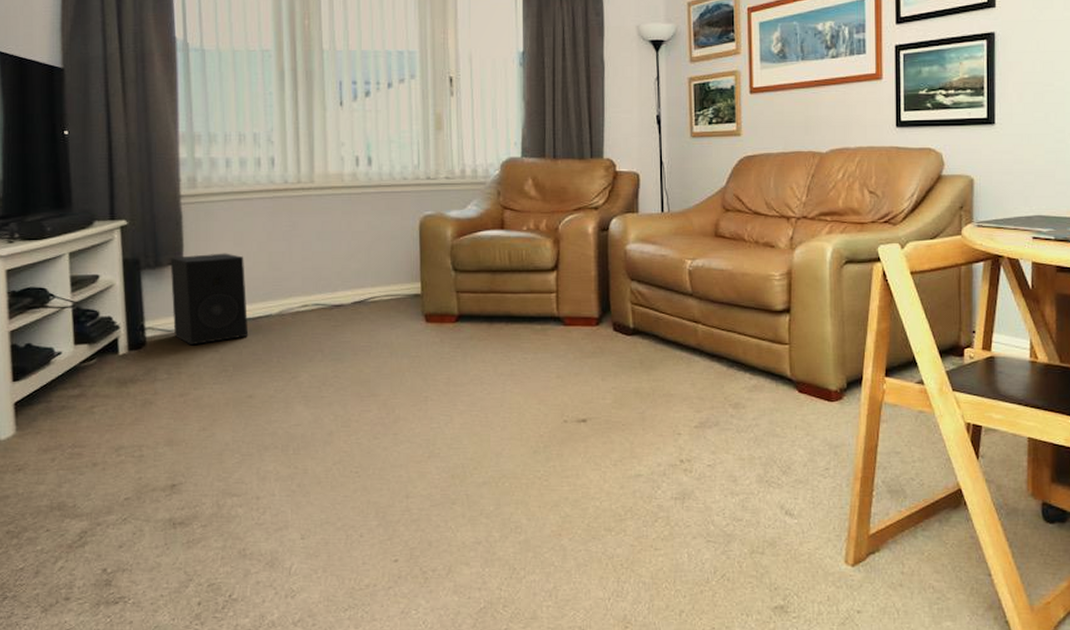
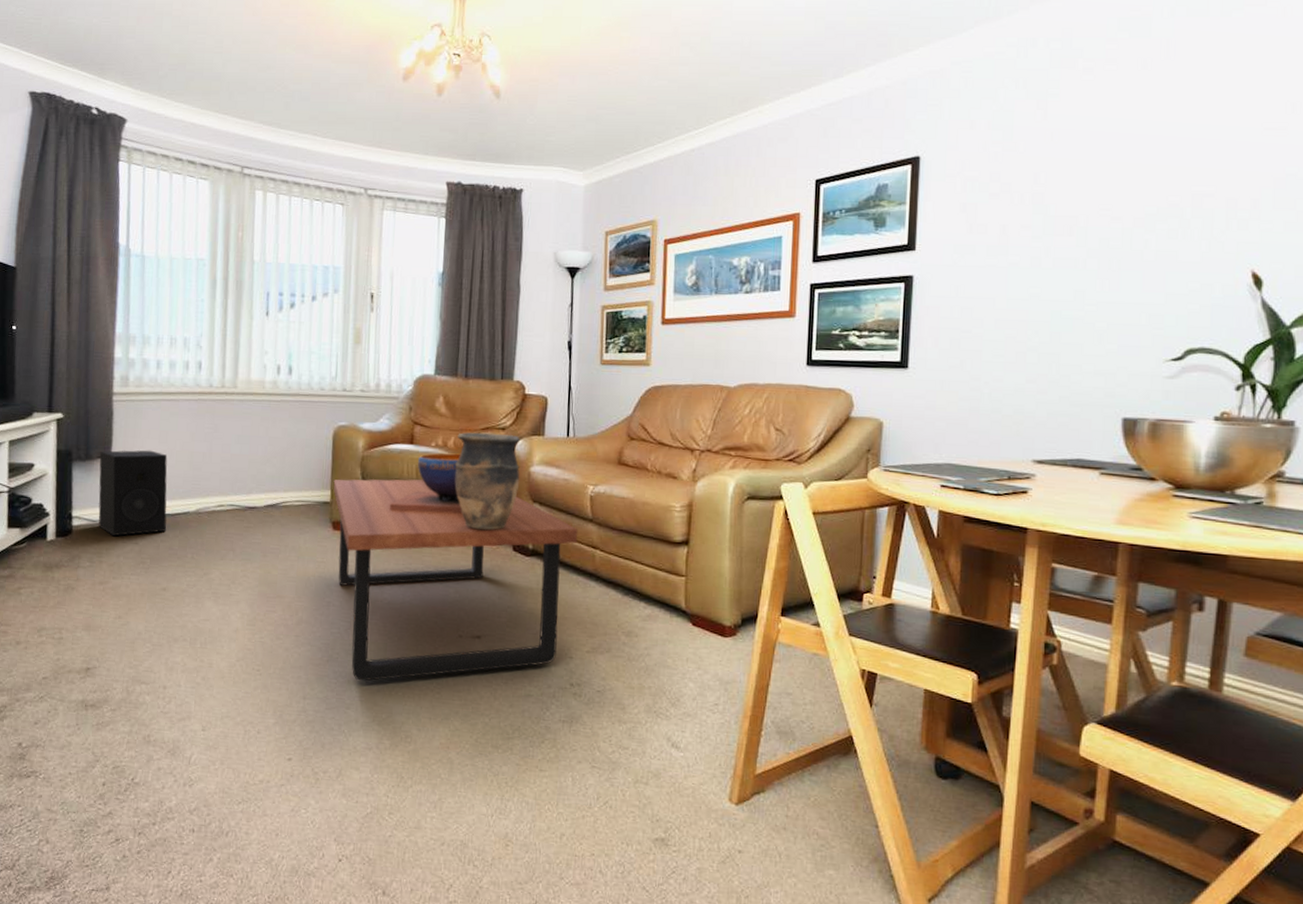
coffee table: none [423,265,679,475] -> present [333,479,578,682]
decorative bowl: none [483,236,560,299] -> present [389,453,463,514]
vase: none [549,213,616,312] -> present [454,432,520,531]

